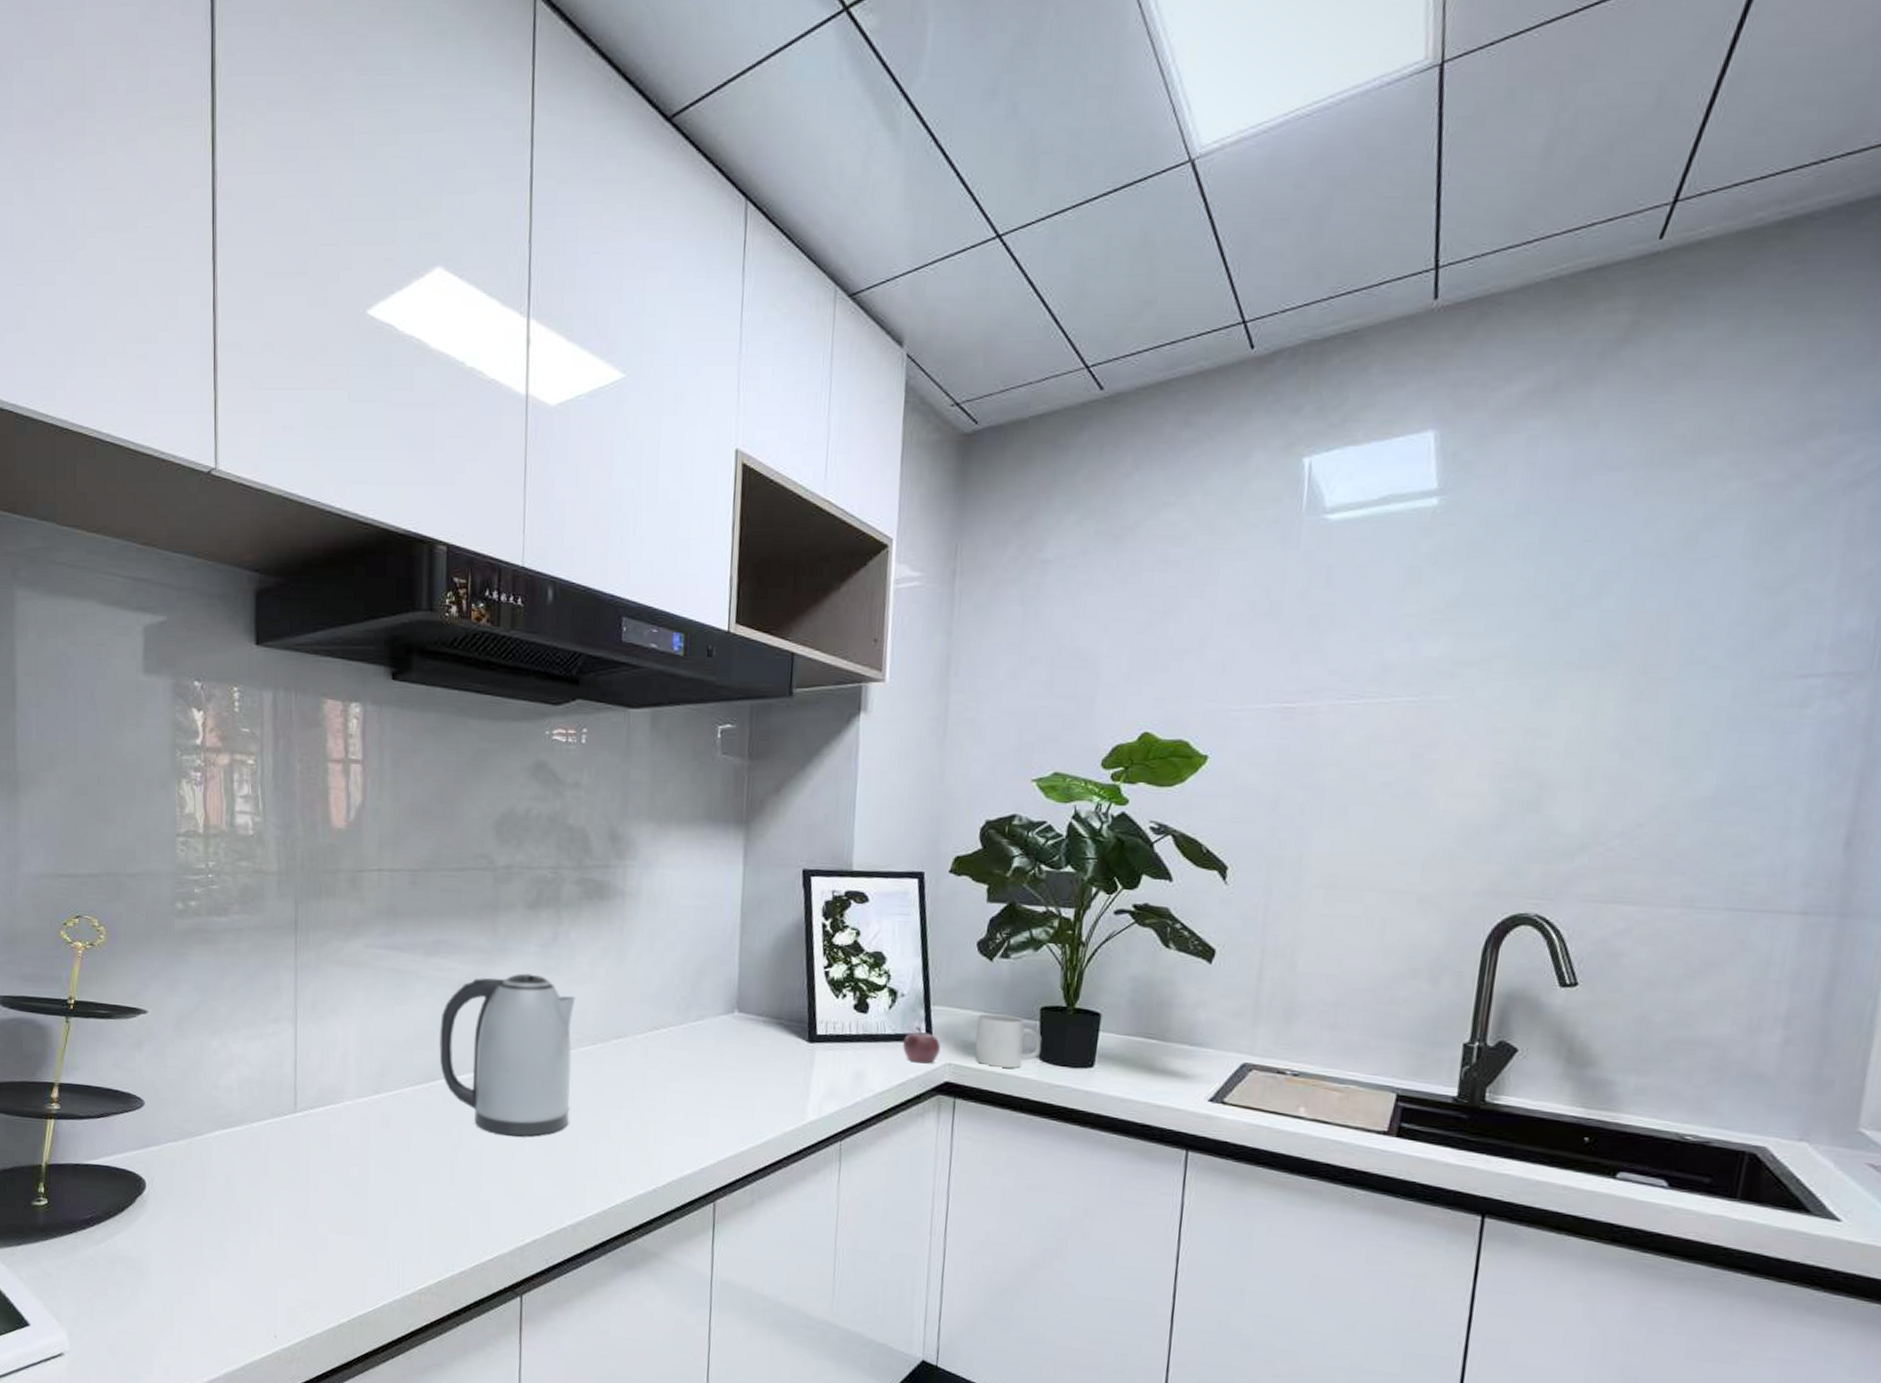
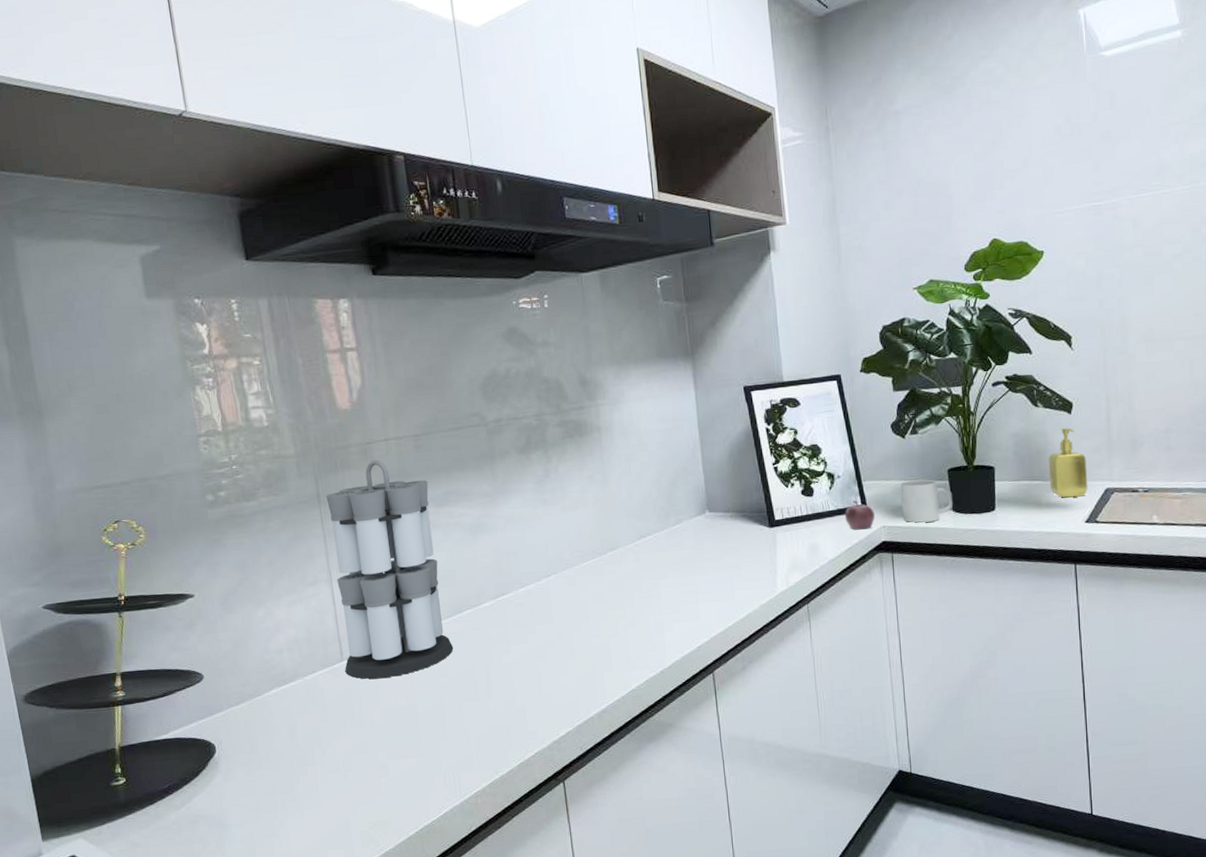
spice rack: none [296,891,420,1141] -> present [326,459,454,679]
kettle: present [438,973,576,1136] -> none [458,508,582,648]
soap dispenser: none [1169,978,1223,1068] -> present [1048,427,1088,498]

